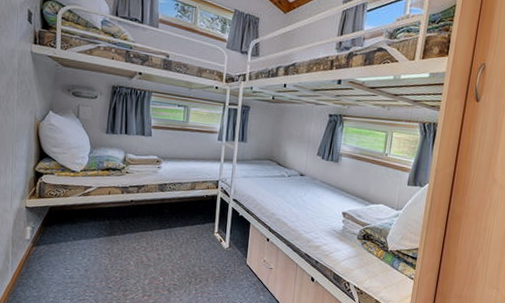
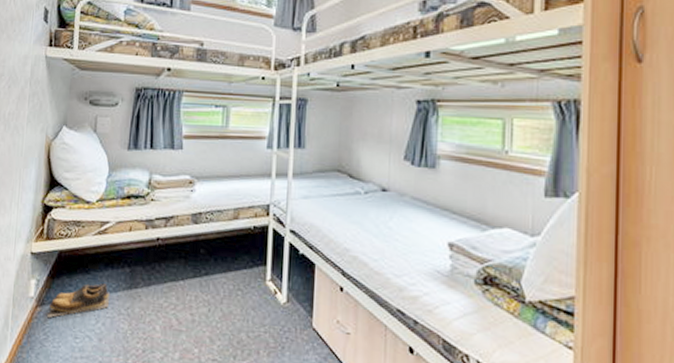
shoes: none [42,231,94,255] -> present [47,283,111,317]

